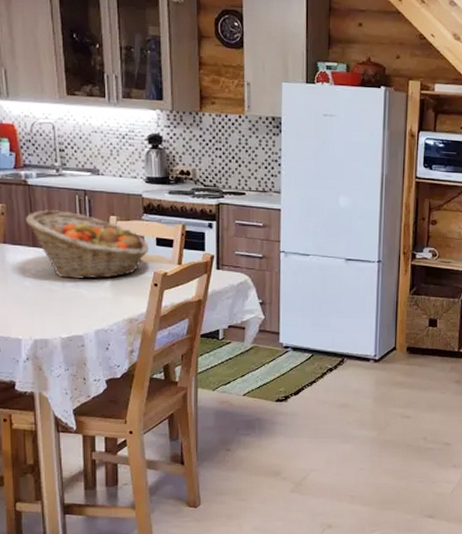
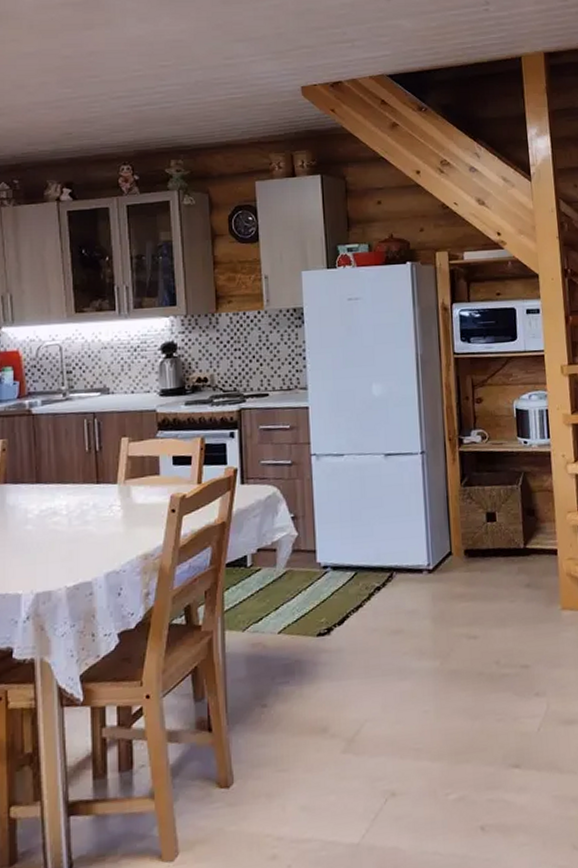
fruit basket: present [26,209,150,279] -> none [29,437,166,516]

